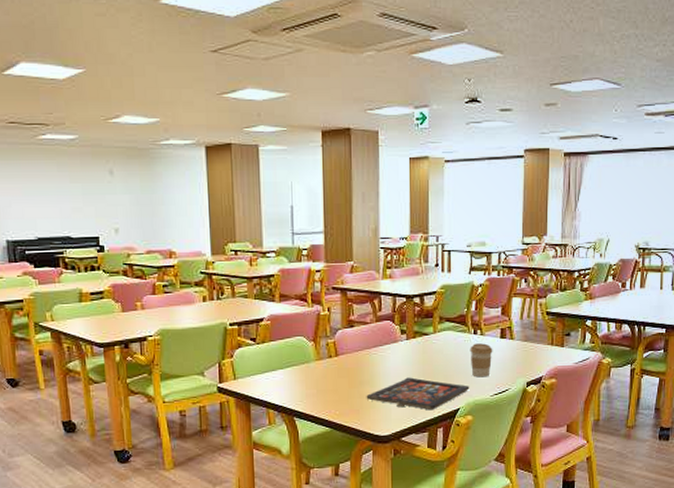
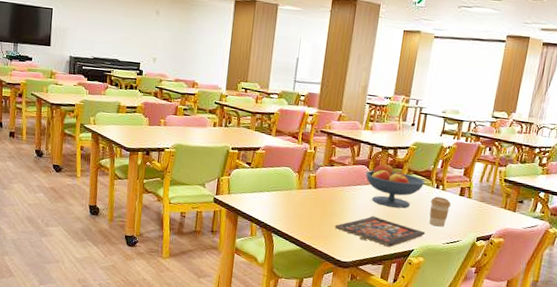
fruit bowl: none [391,315,460,364] -> present [365,163,425,209]

